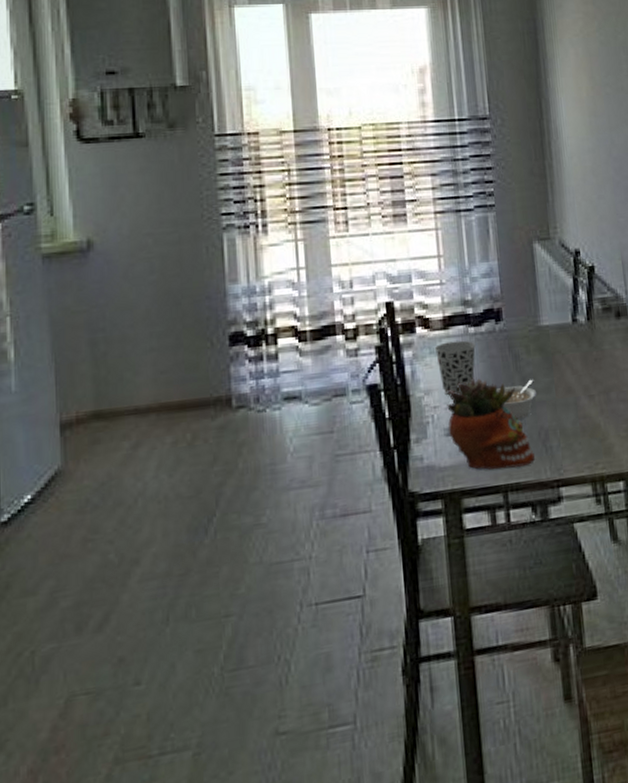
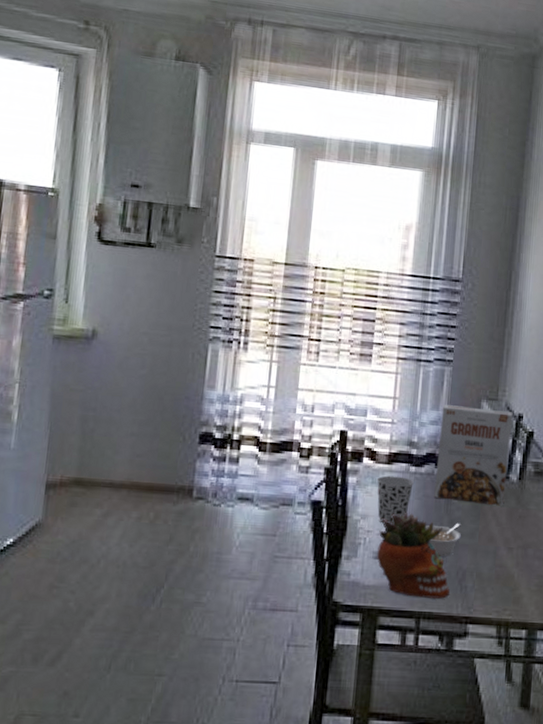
cereal box: none [492,249,575,357] -> present [434,405,513,506]

